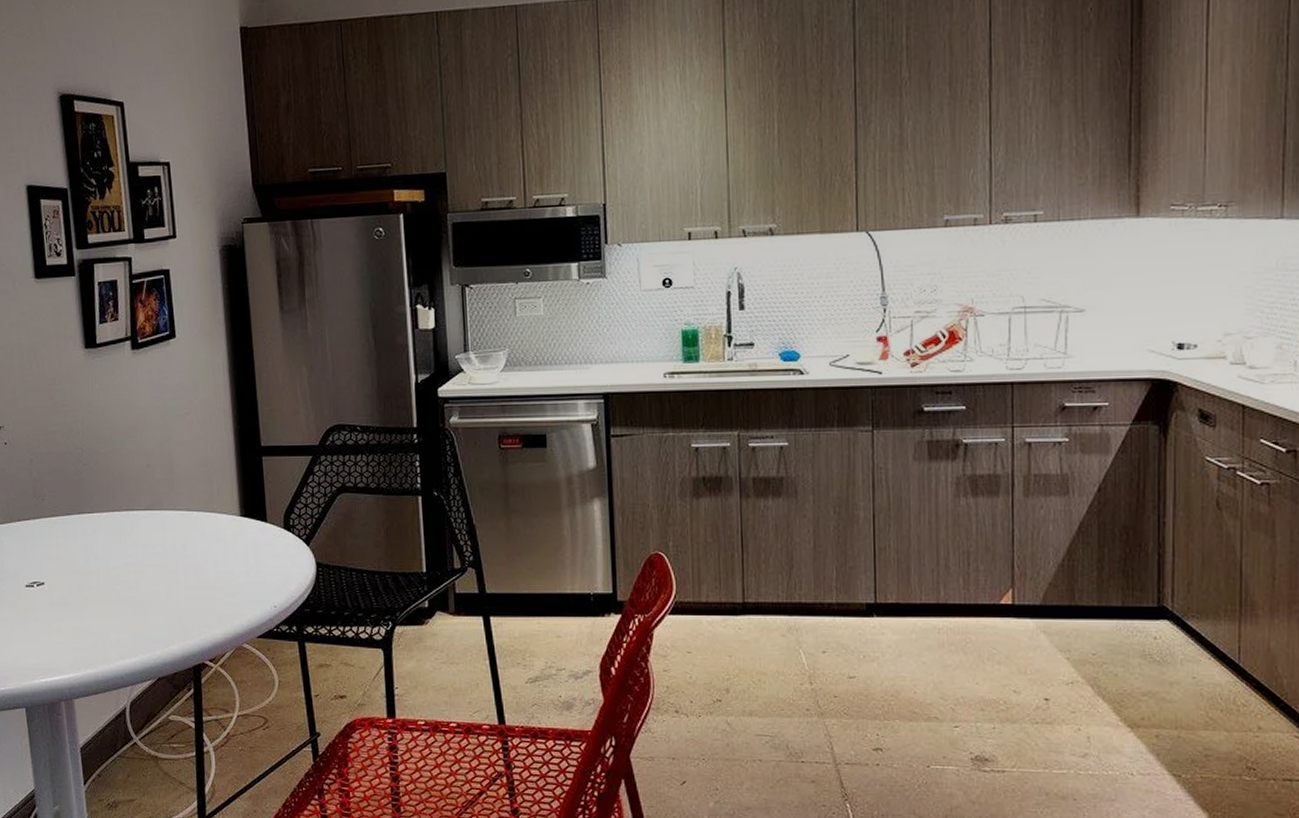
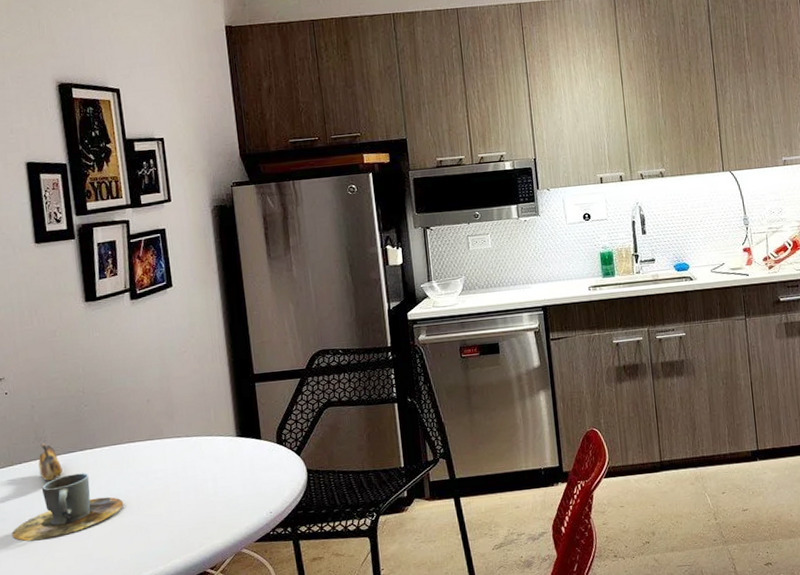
cup: none [10,539,121,606] -> present [12,473,124,541]
banana: none [36,502,61,543] -> present [38,443,63,481]

